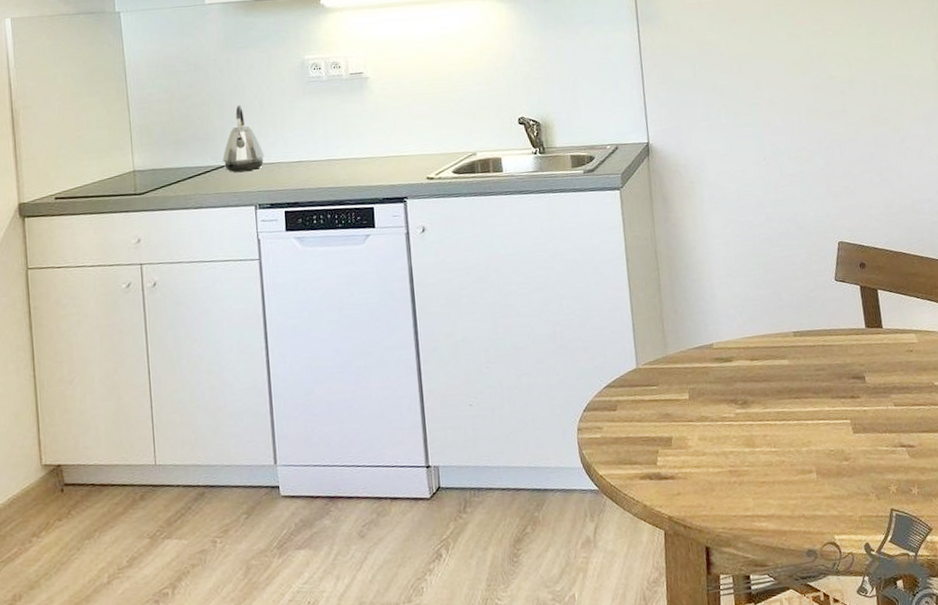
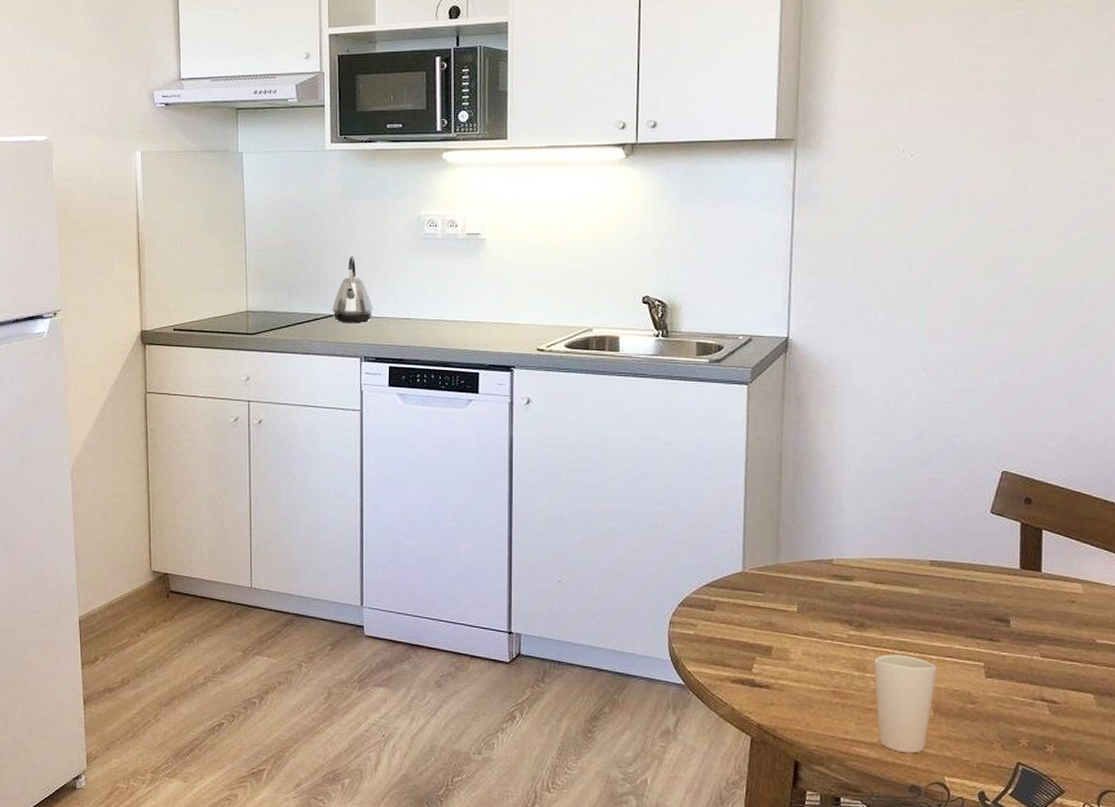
cup: none [760,424,815,520] -> present [874,654,938,754]

